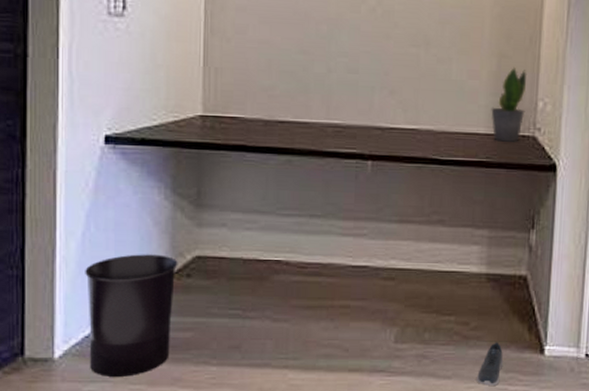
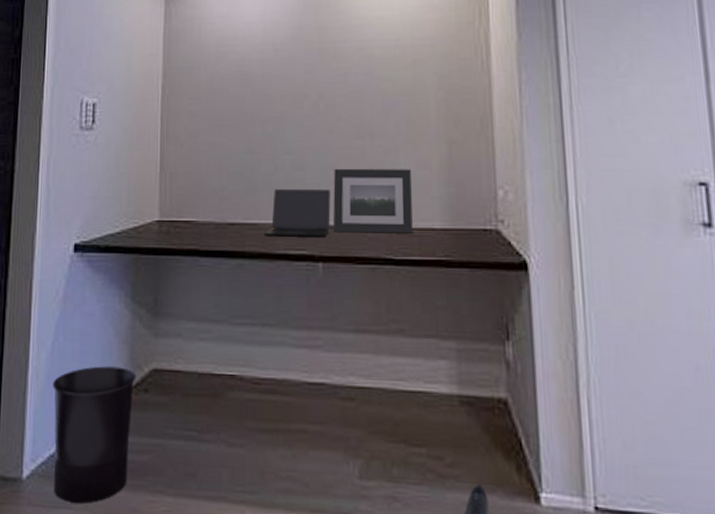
laptop: none [315,89,383,138] -> present [264,188,331,237]
picture frame: none [384,73,462,137] -> present [333,168,413,234]
potted plant: present [491,66,528,143] -> none [445,153,484,239]

